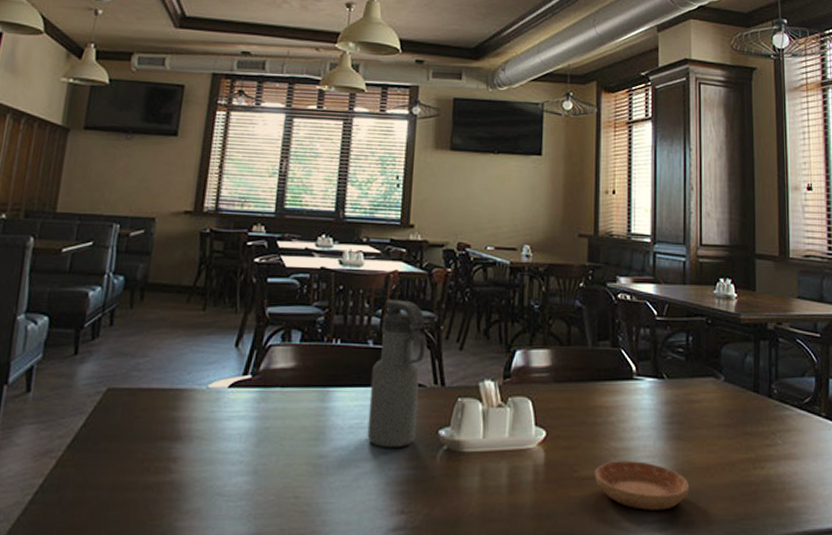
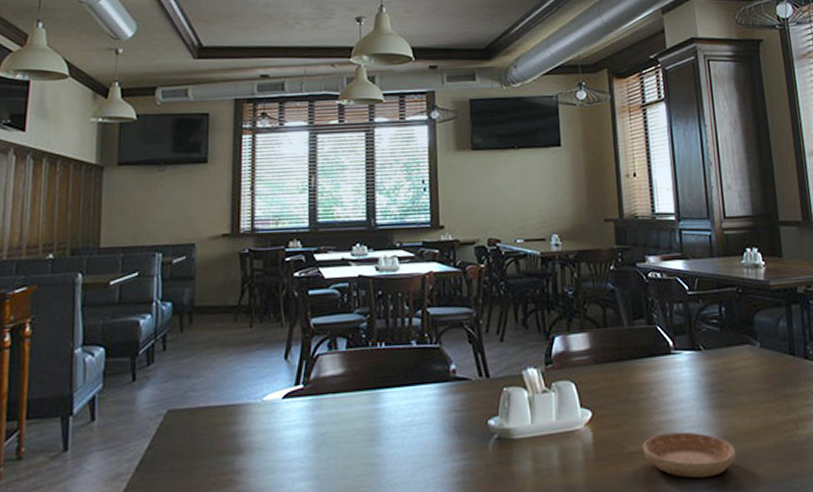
water bottle: present [367,299,425,449] -> none [417,299,467,443]

